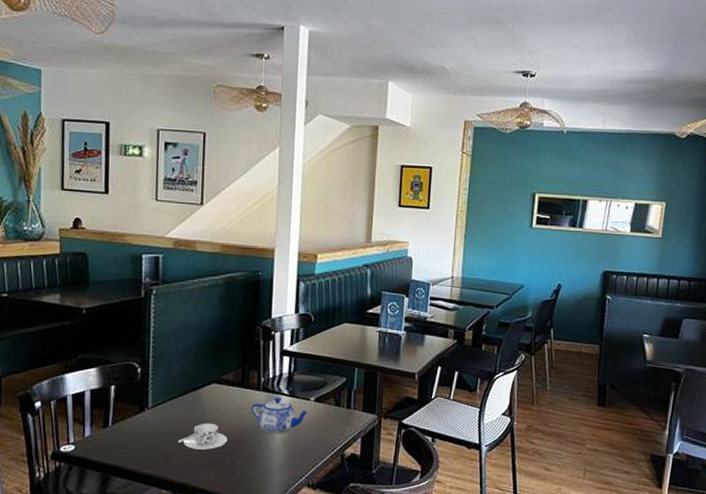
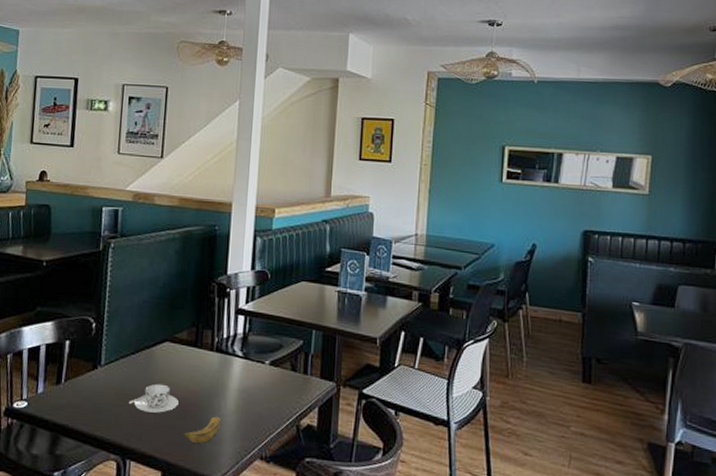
banana: none [232,450,270,475] -> present [183,416,221,443]
teapot: present [251,397,309,434] -> none [203,358,264,399]

